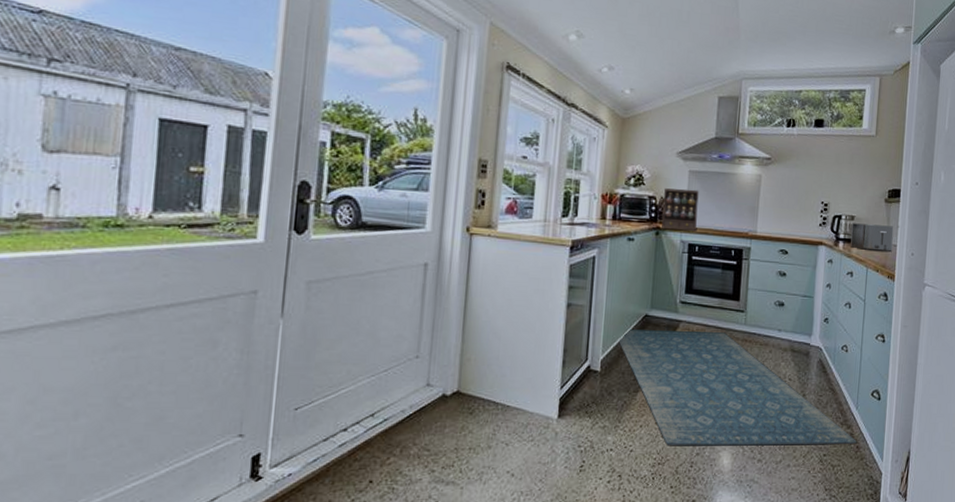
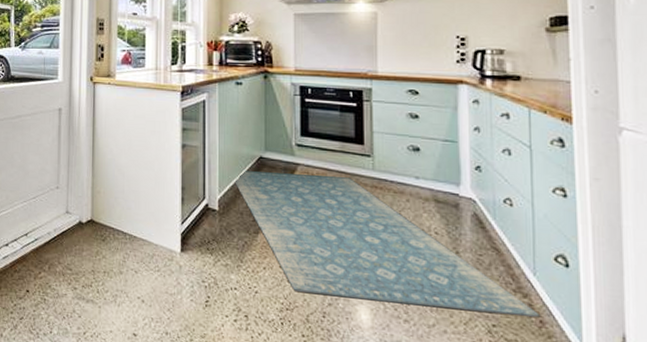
spice rack: present [662,188,699,232] -> none [270,32,307,74]
toaster: present [850,223,894,252] -> none [502,58,564,89]

